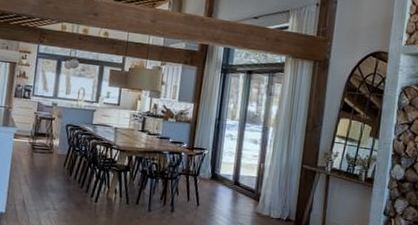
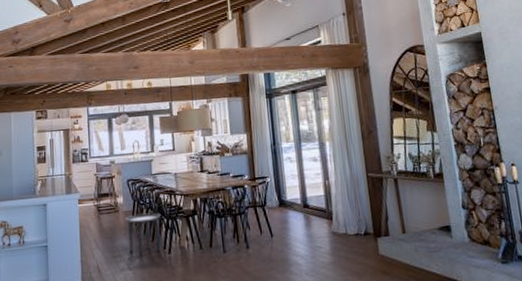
side table: none [57,159,94,199] -> present [125,212,161,256]

